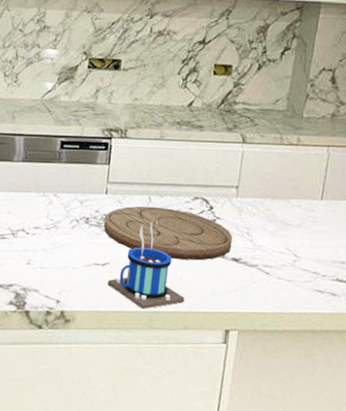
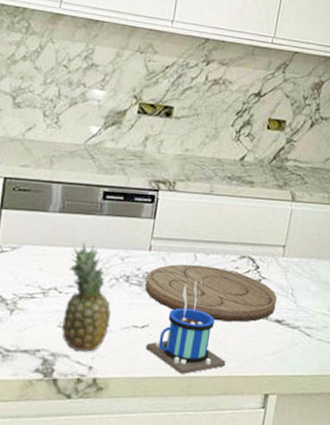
fruit: none [30,189,74,287] -> present [61,243,112,352]

